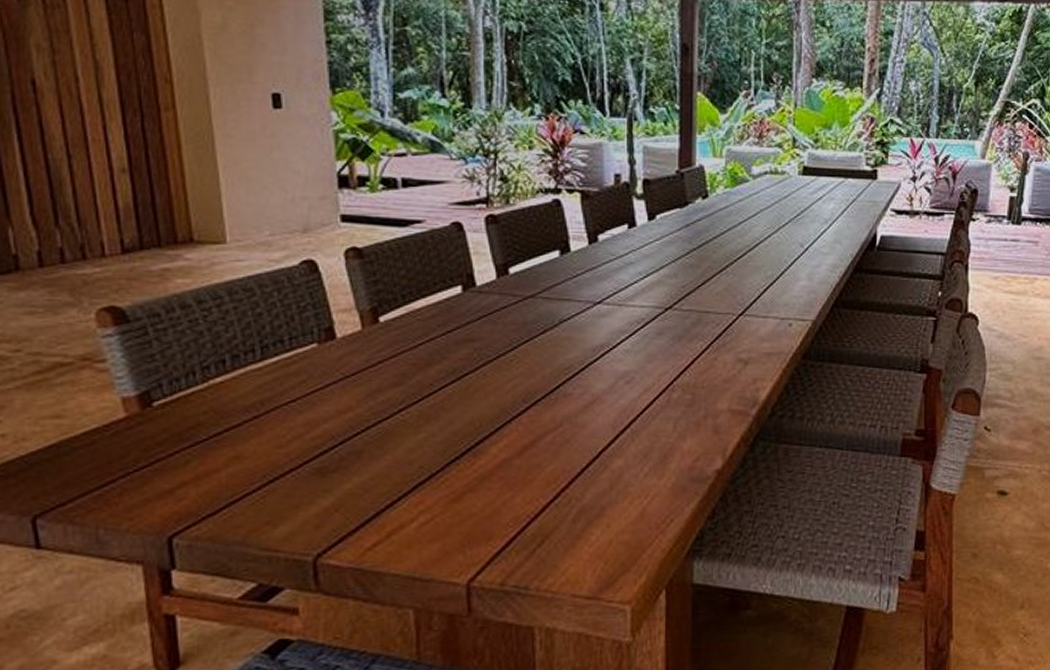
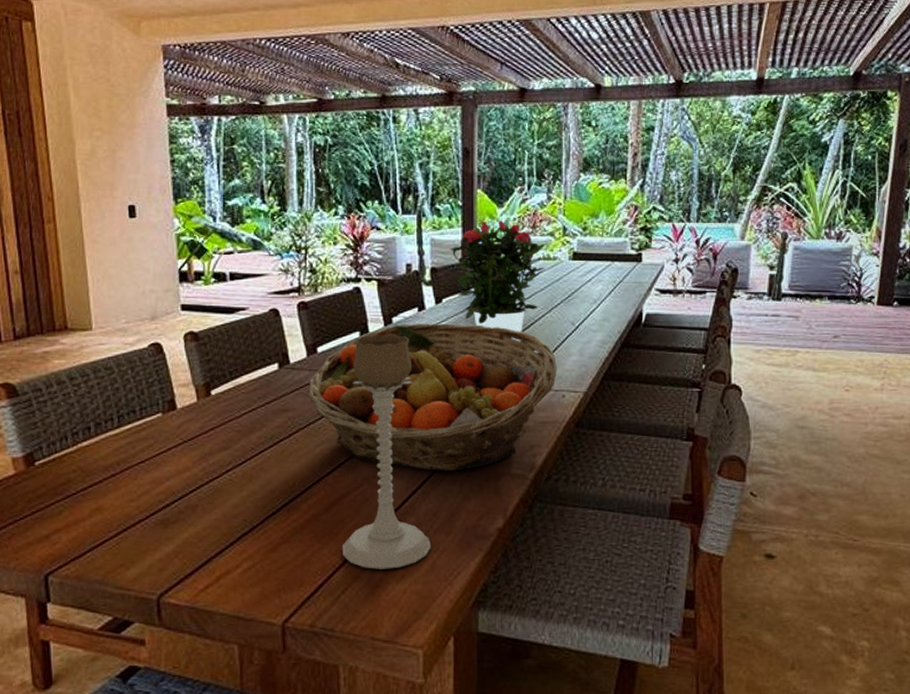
fruit basket: none [498,242,784,409] -> present [308,324,557,472]
candle holder: none [538,253,642,519] -> present [342,334,432,569]
potted flower: none [665,128,775,265] -> present [450,220,547,342]

